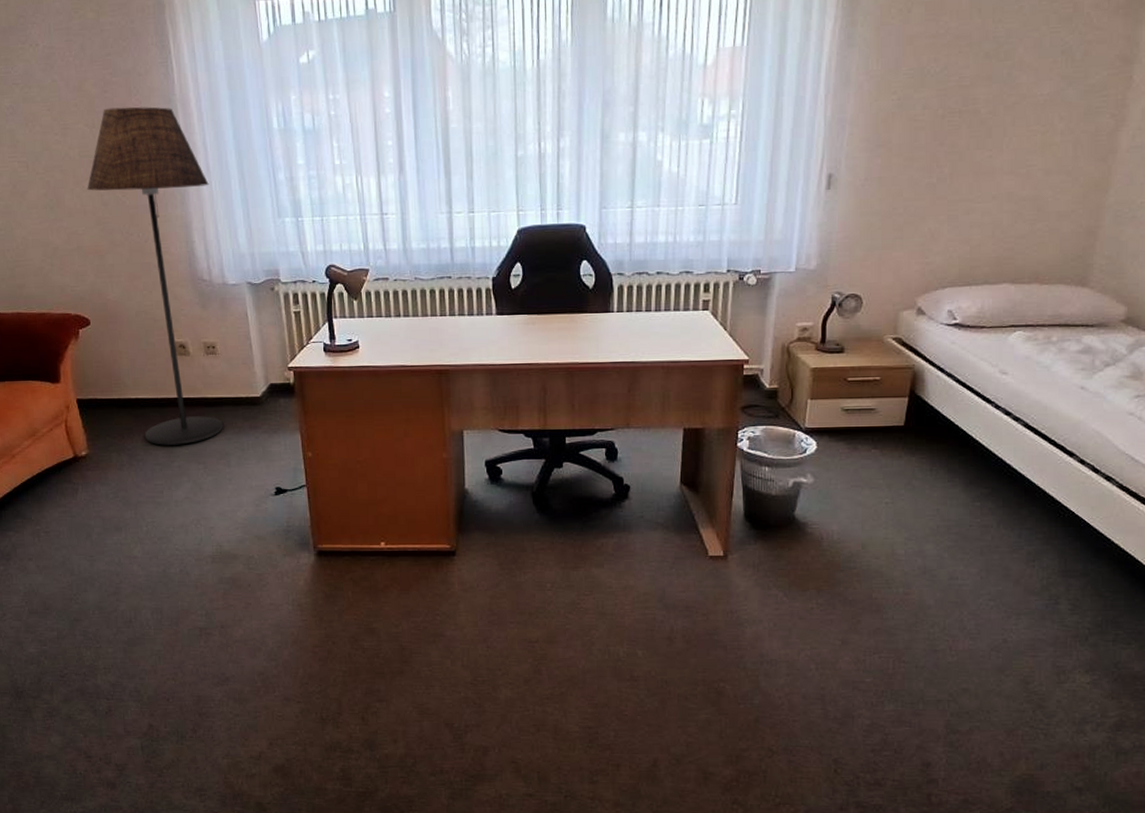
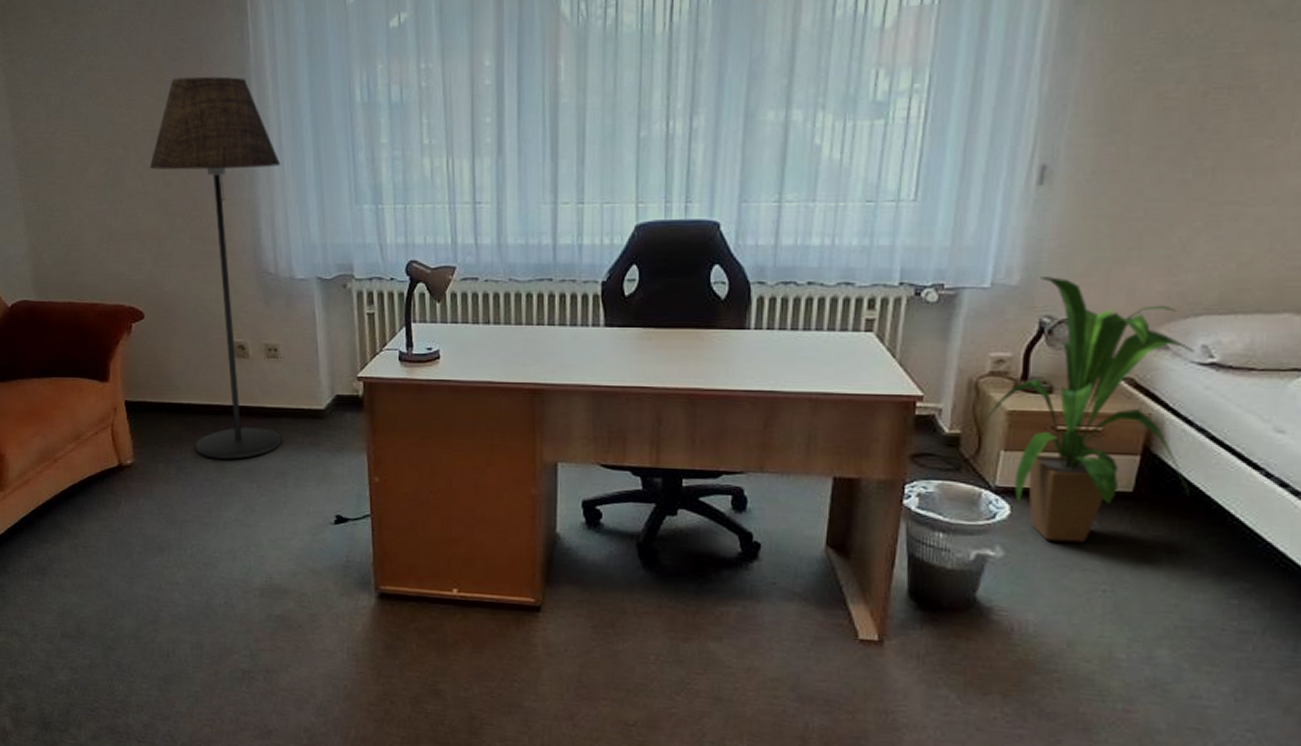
house plant: none [795,261,943,468] -> present [985,277,1195,543]

